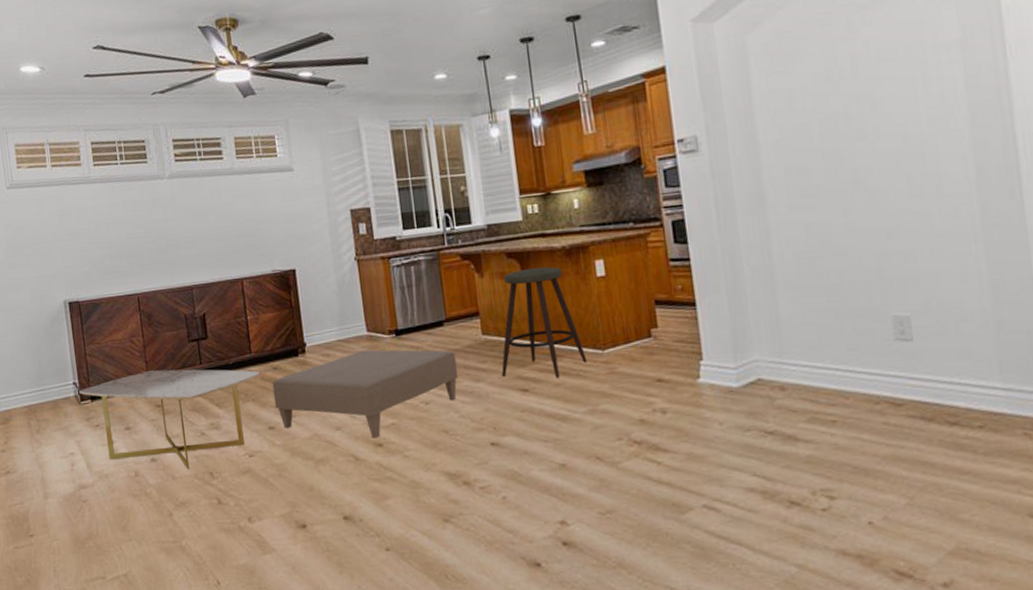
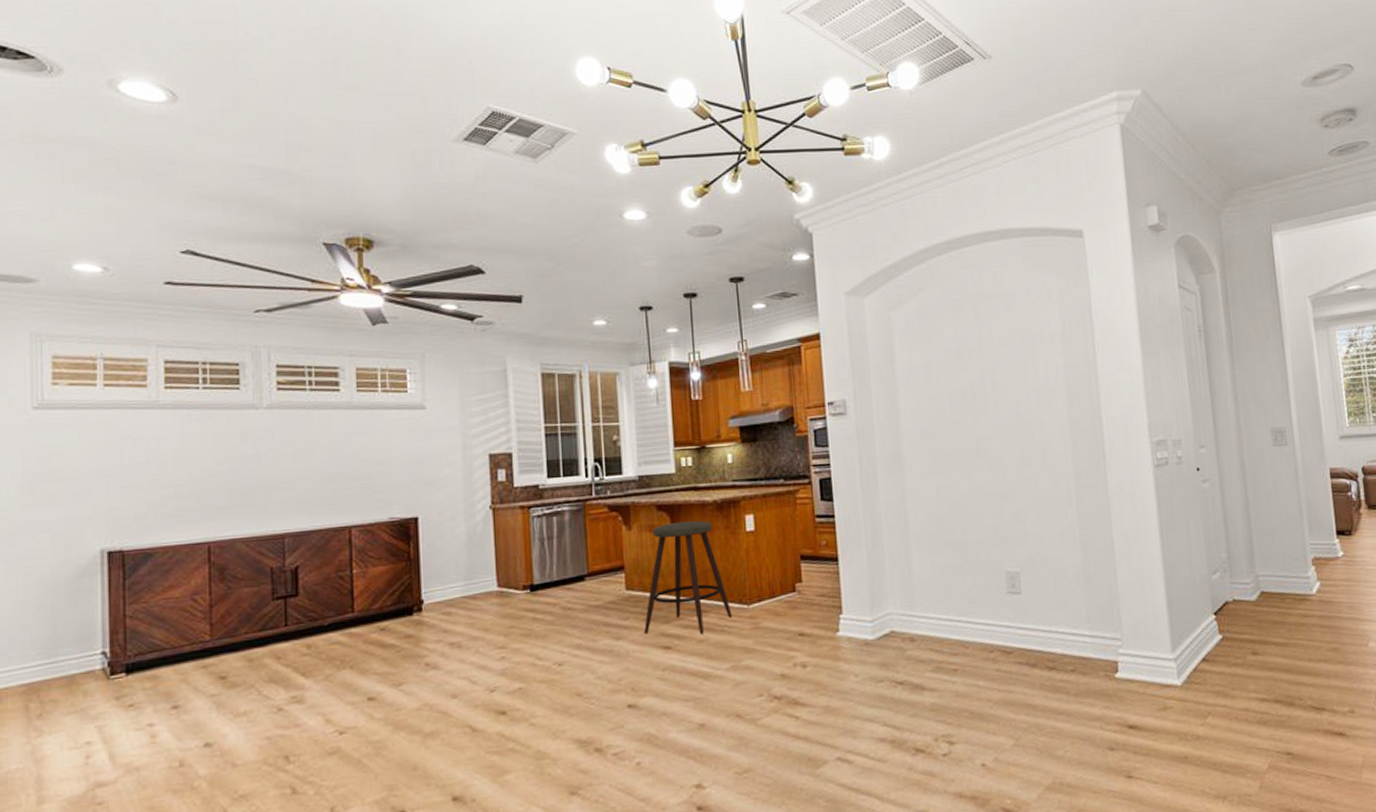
coffee table: present [79,369,261,470] -> none [109,632,363,754]
ottoman: present [272,349,458,438] -> none [377,606,597,706]

